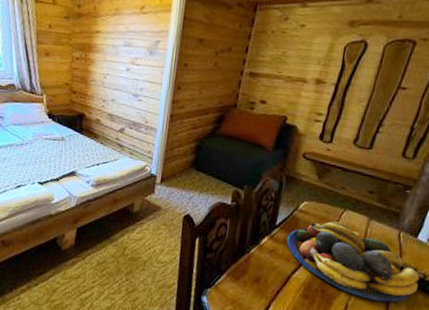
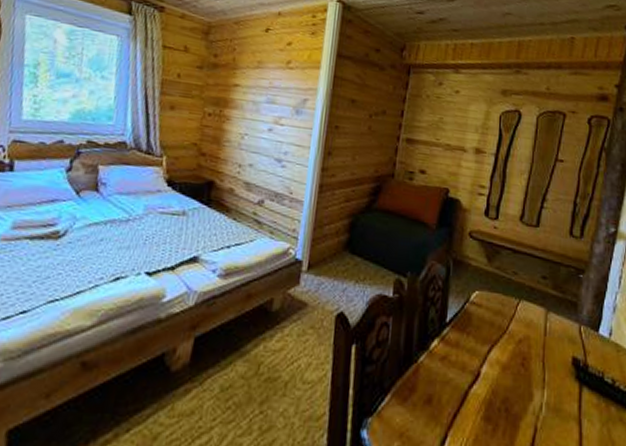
fruit bowl: present [286,221,420,302] -> none [459,315,609,420]

